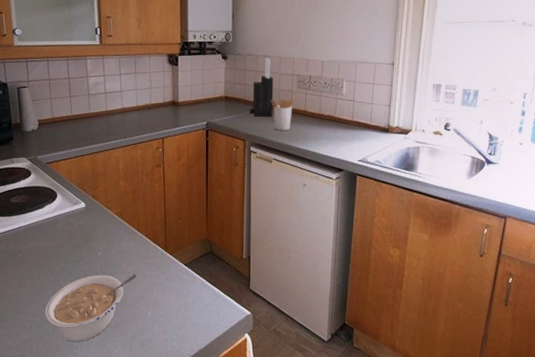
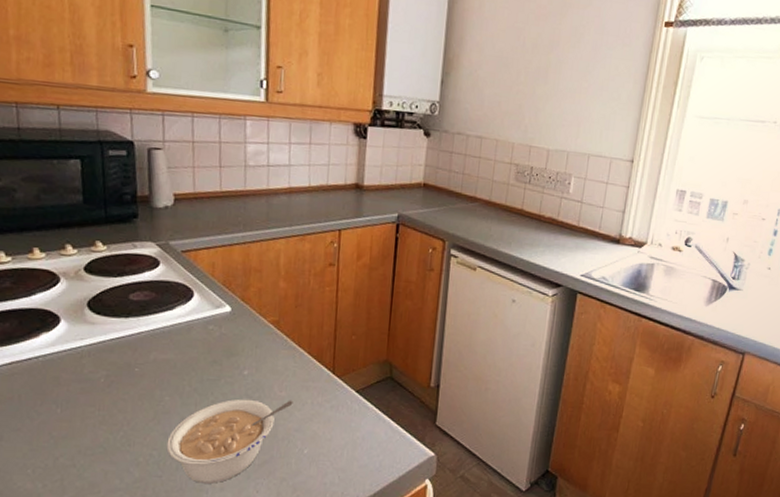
knife block: present [250,57,274,117] -> none [453,138,487,214]
utensil holder: present [271,95,294,131] -> none [481,189,510,232]

